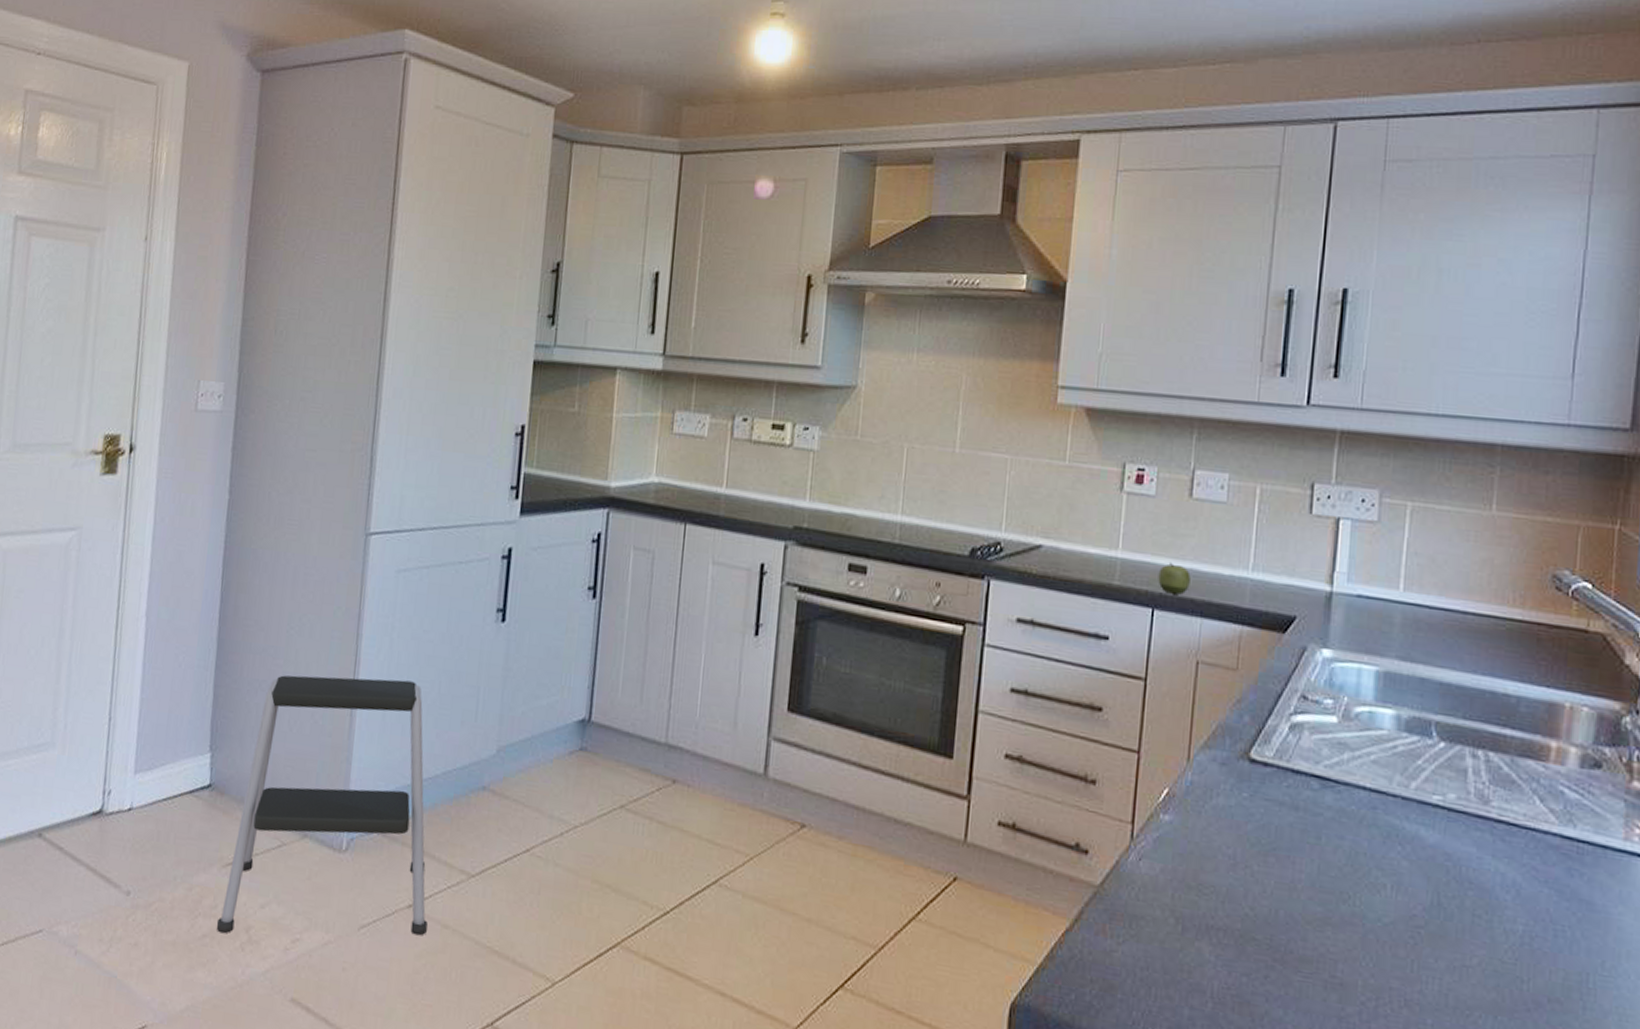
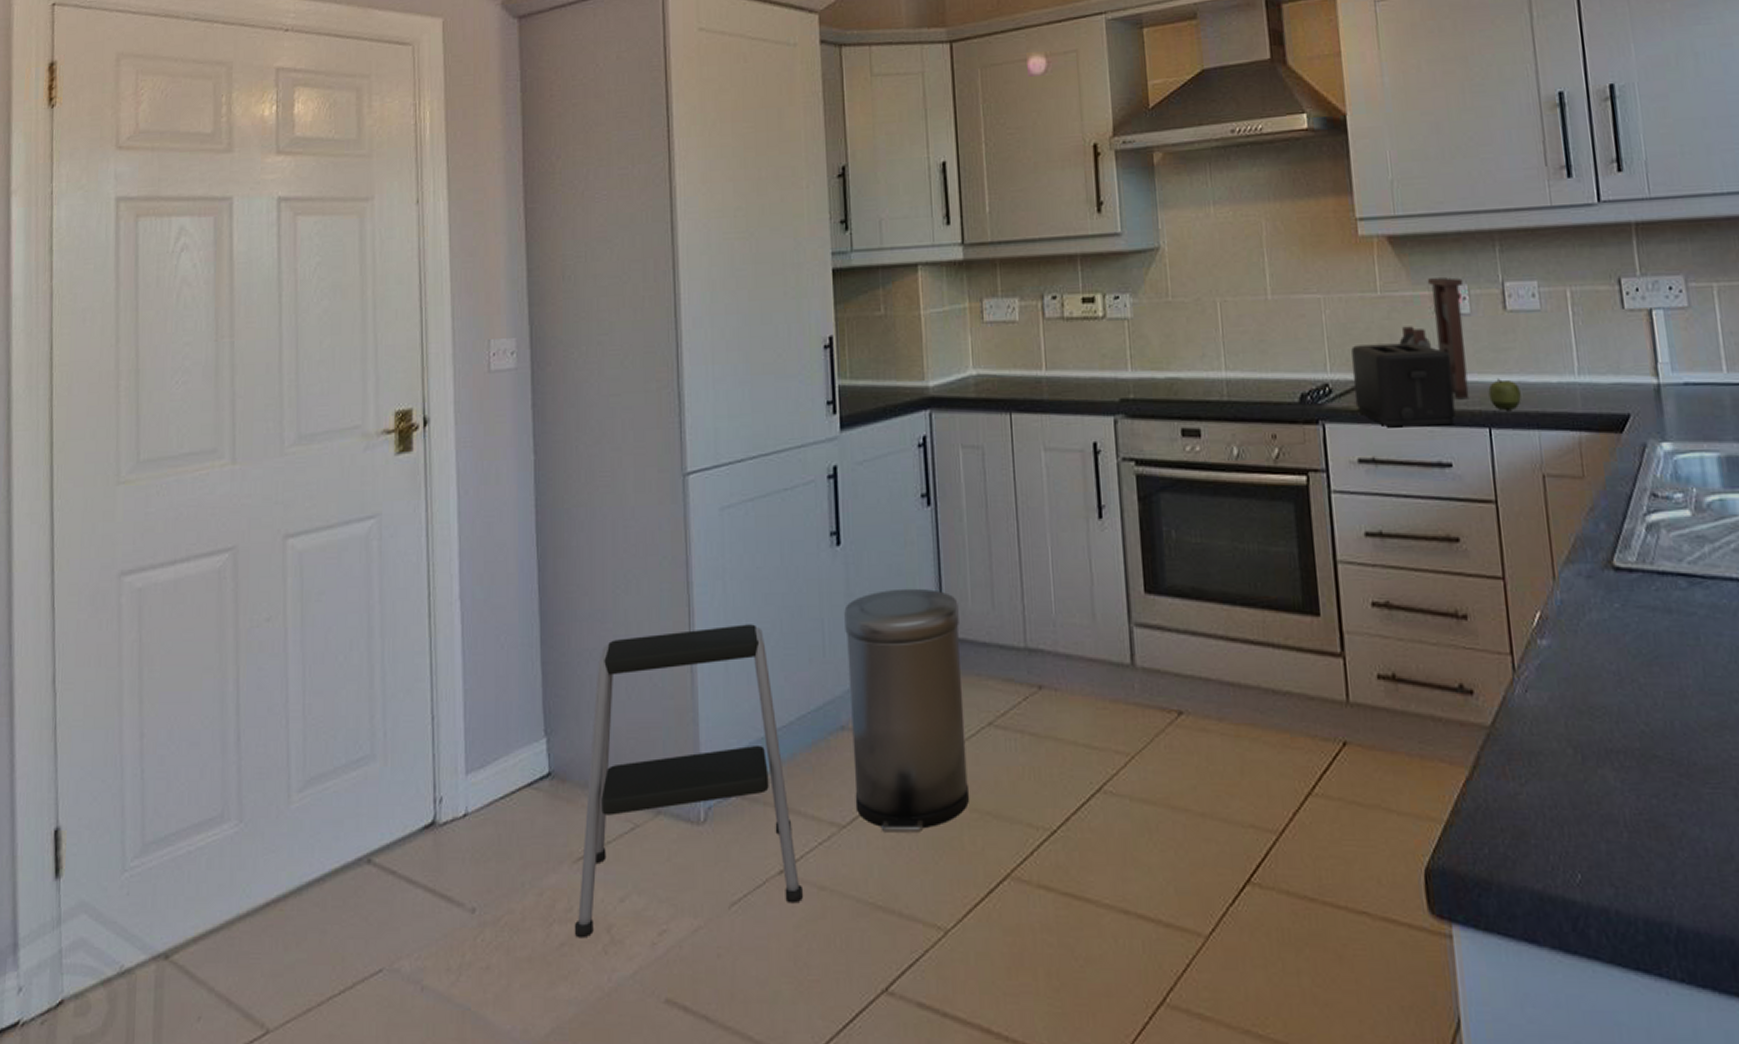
pedal bin: none [486,670,609,893] -> present [844,588,969,833]
toaster: none [1024,509,1128,599] -> present [1351,342,1456,426]
paper towel holder: none [1078,455,1154,578] -> present [1399,277,1470,400]

